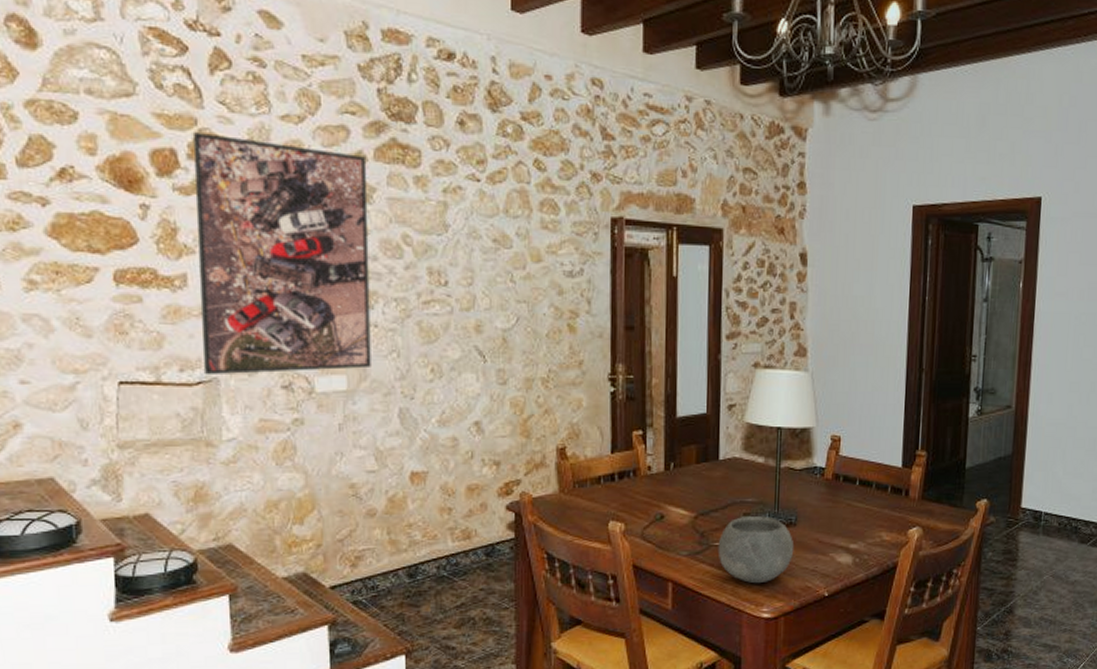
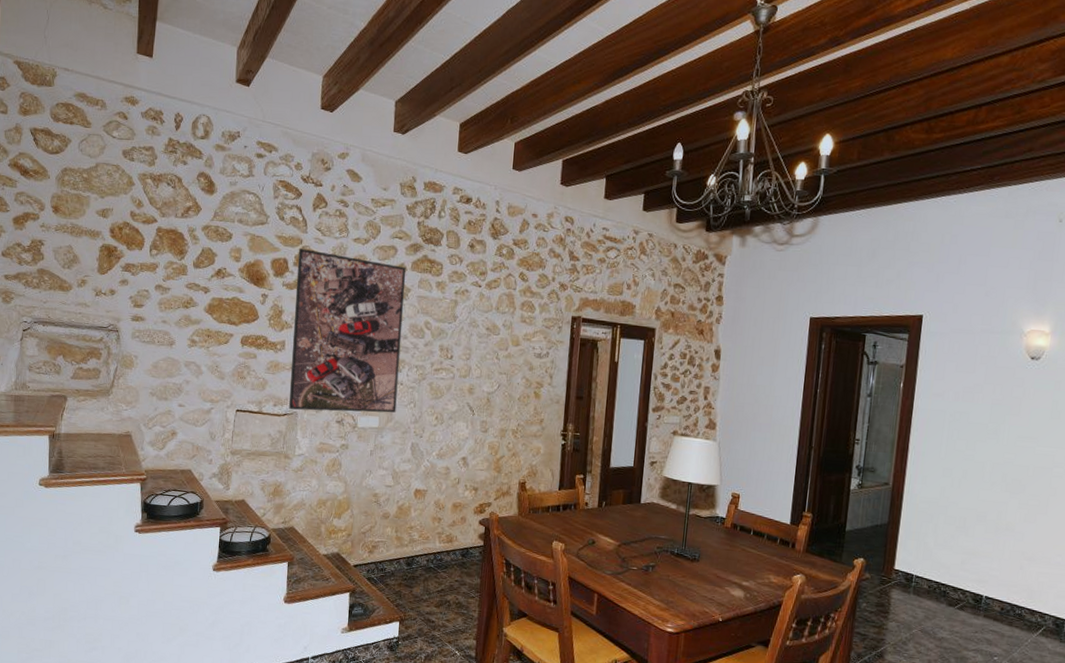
bowl: present [717,516,795,584] -> none [634,549,697,604]

